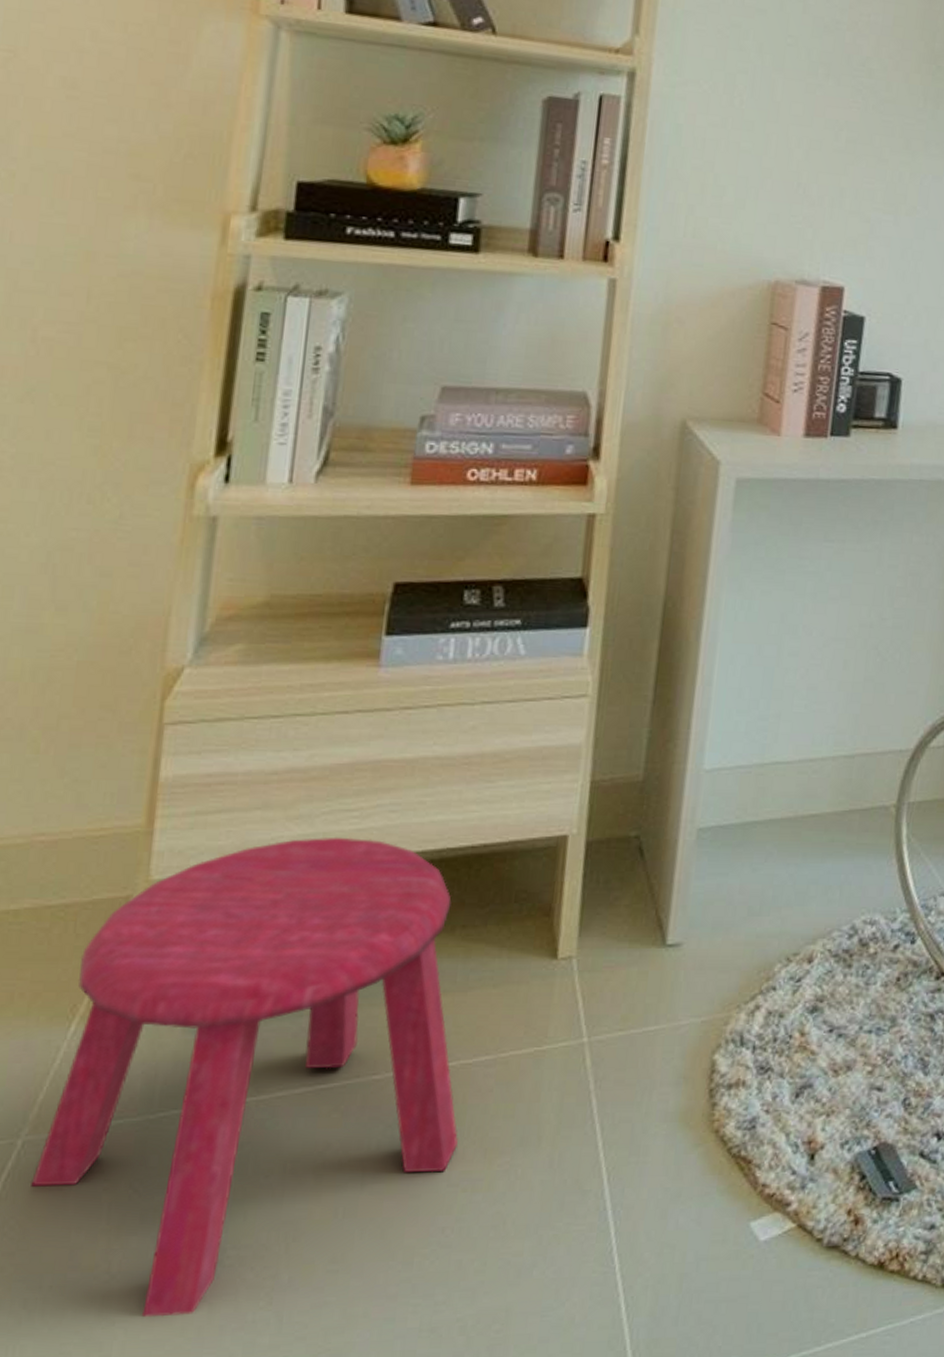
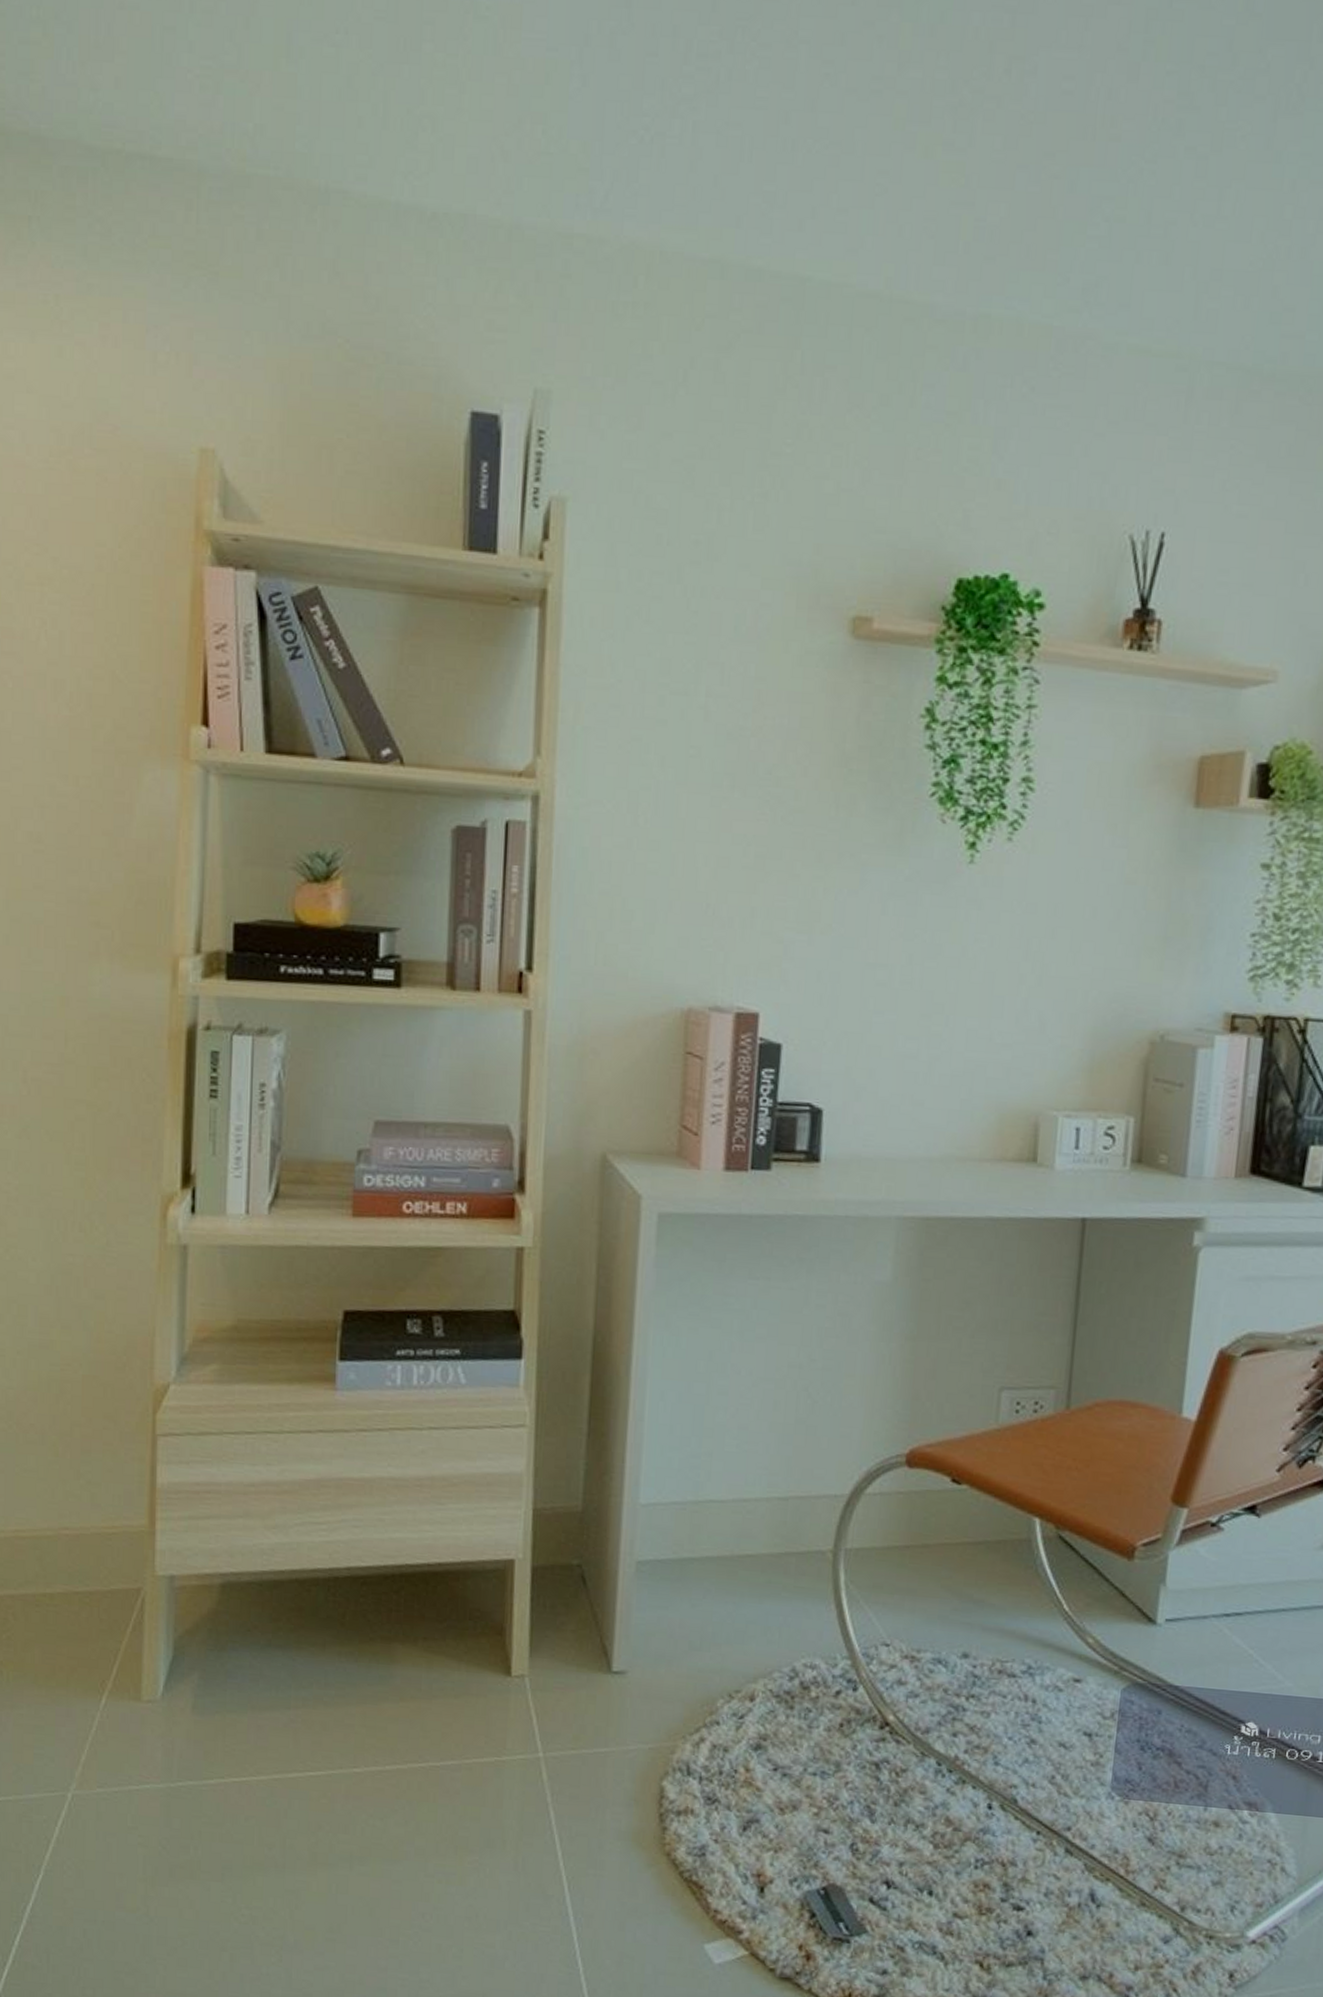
stool: present [31,837,458,1318] -> none [81,1546,431,1961]

